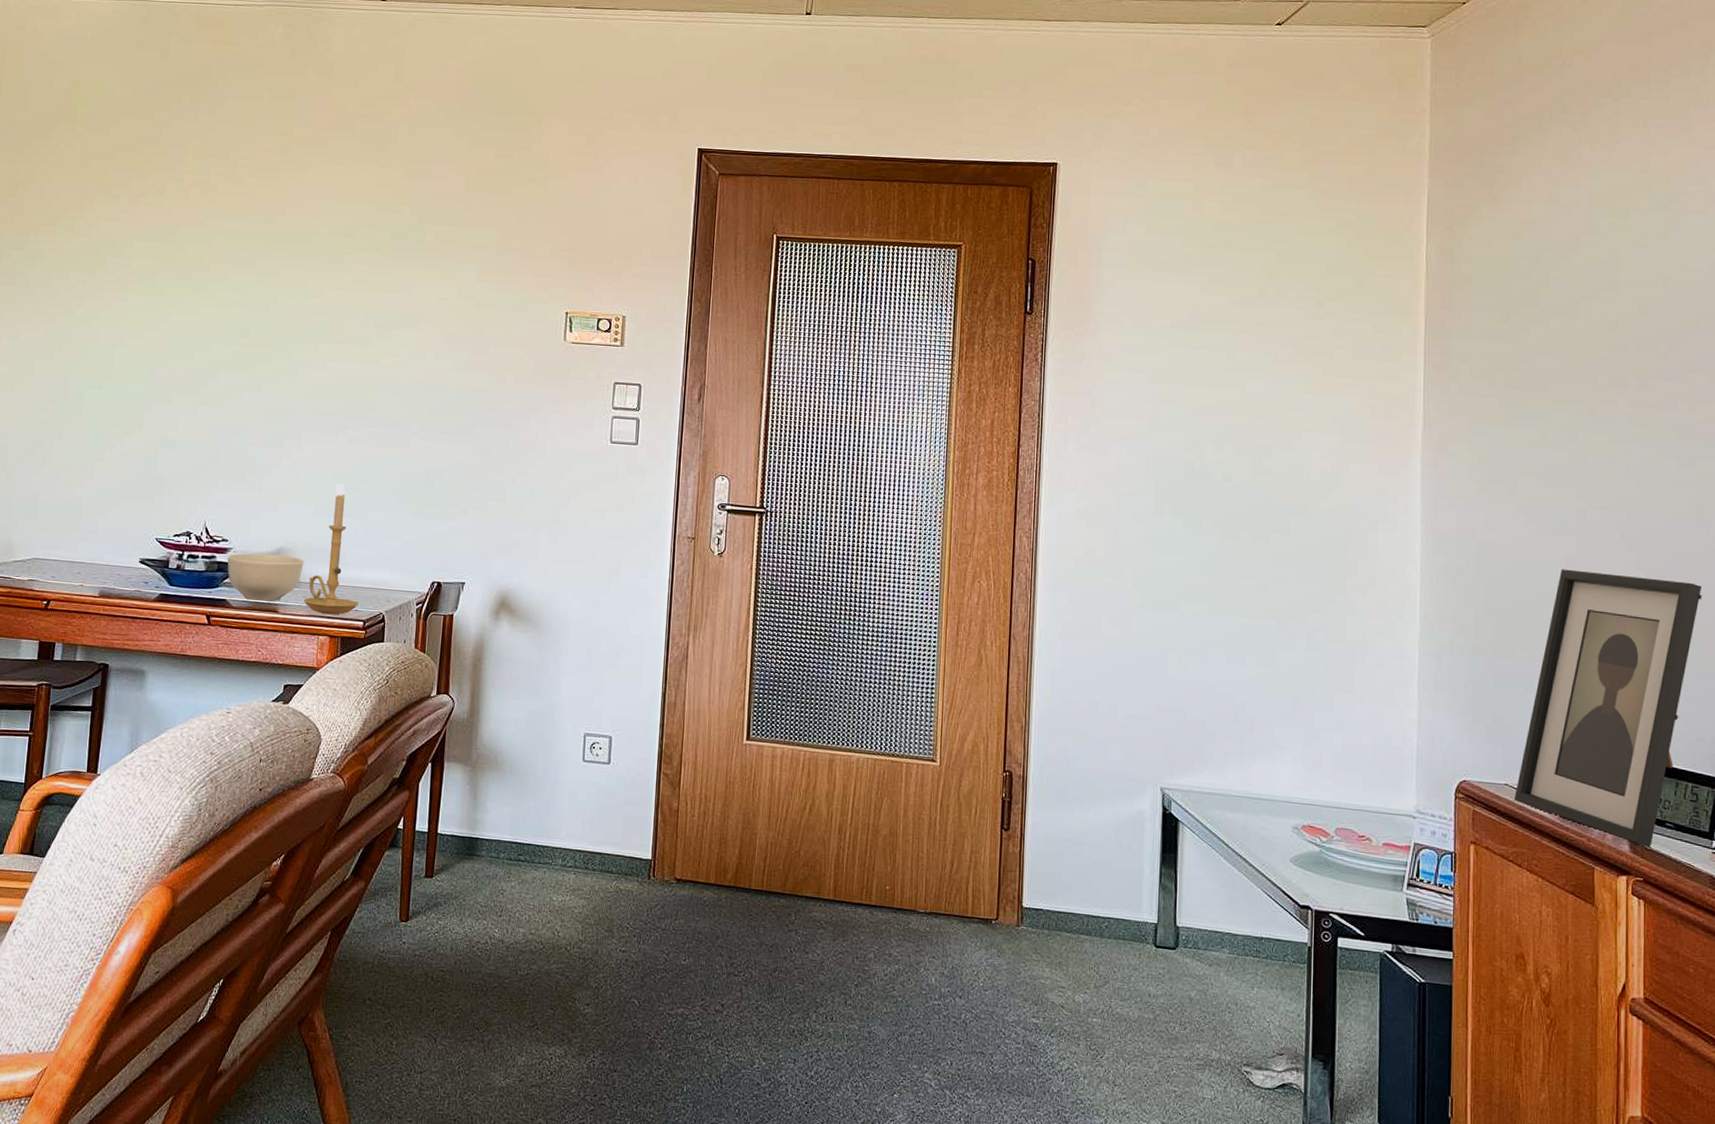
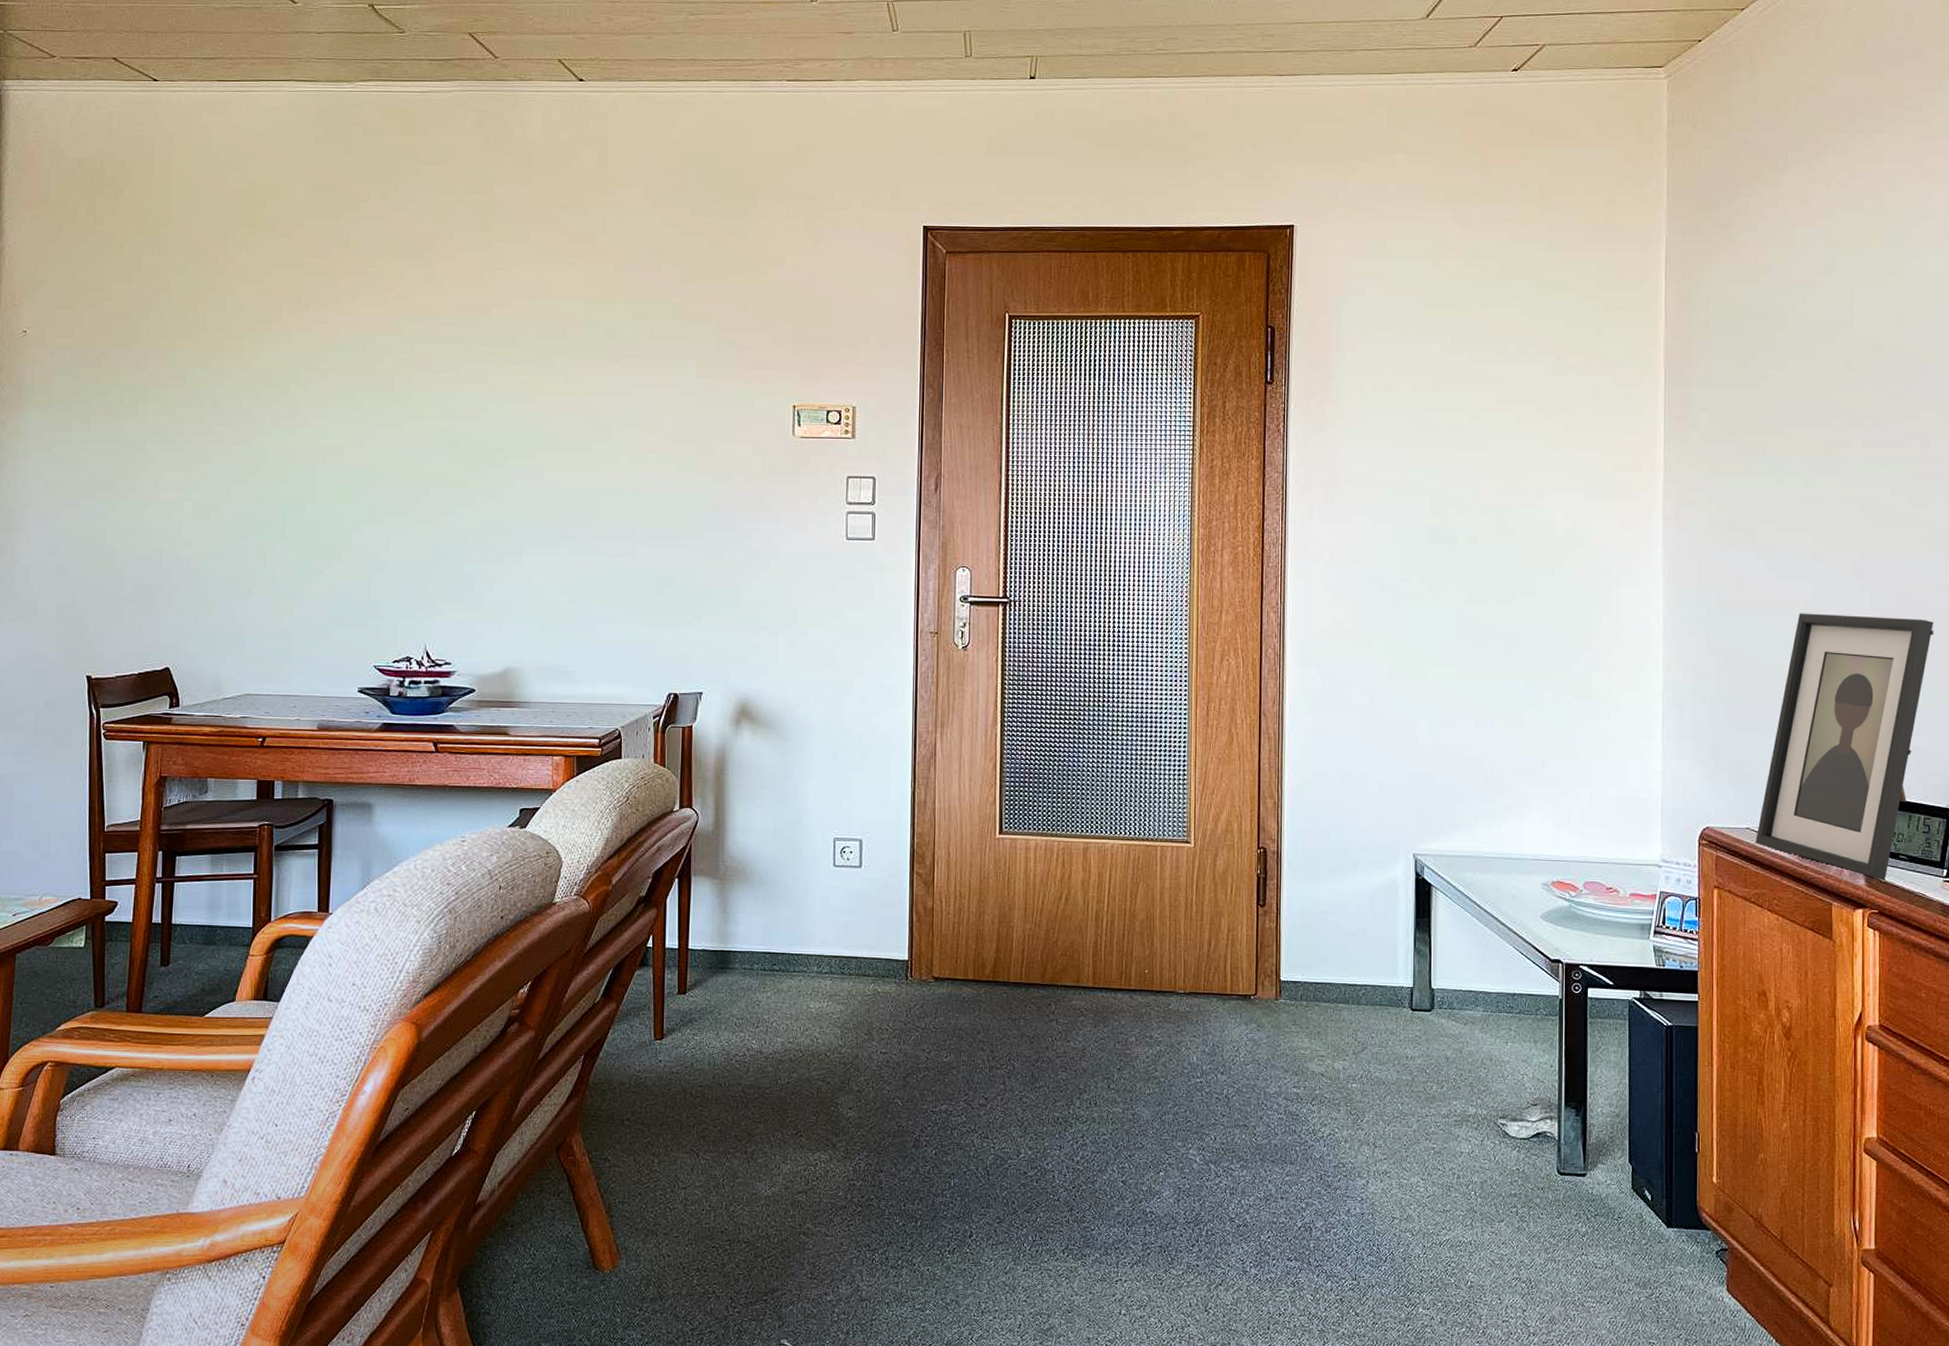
bowl: present [227,553,304,602] -> none [451,675,533,724]
candle holder: present [303,484,359,615] -> none [534,598,593,734]

